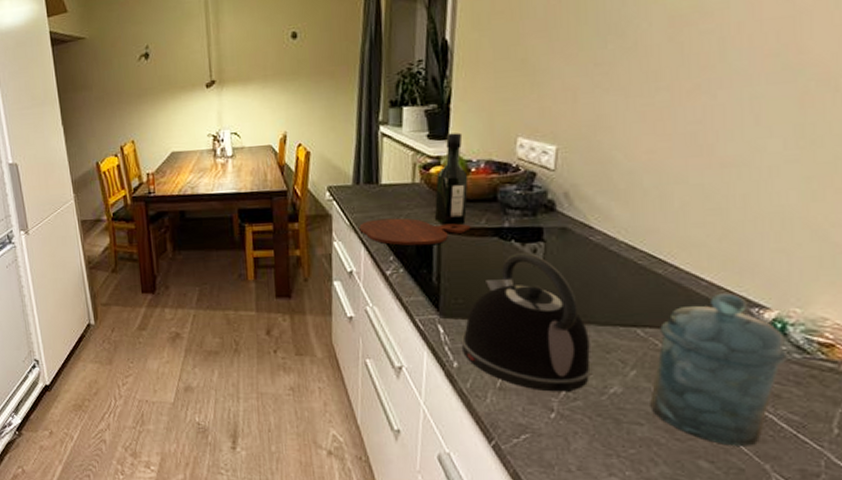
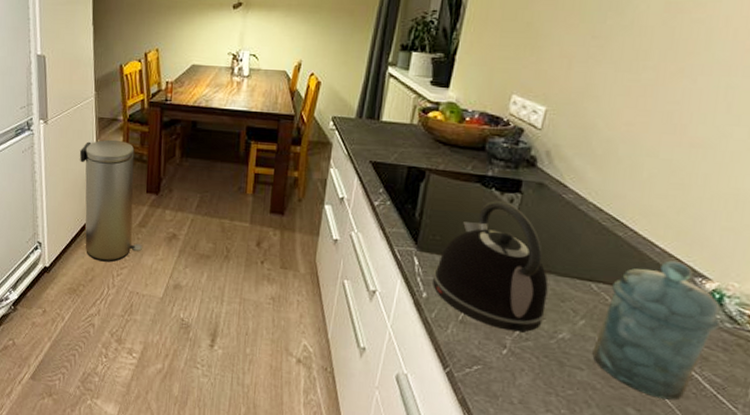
pedal bin: none [67,241,145,372] -> present [80,139,142,263]
cutting board: present [359,218,471,246] -> none [355,152,458,184]
bottle: present [434,132,469,226] -> none [425,82,463,168]

